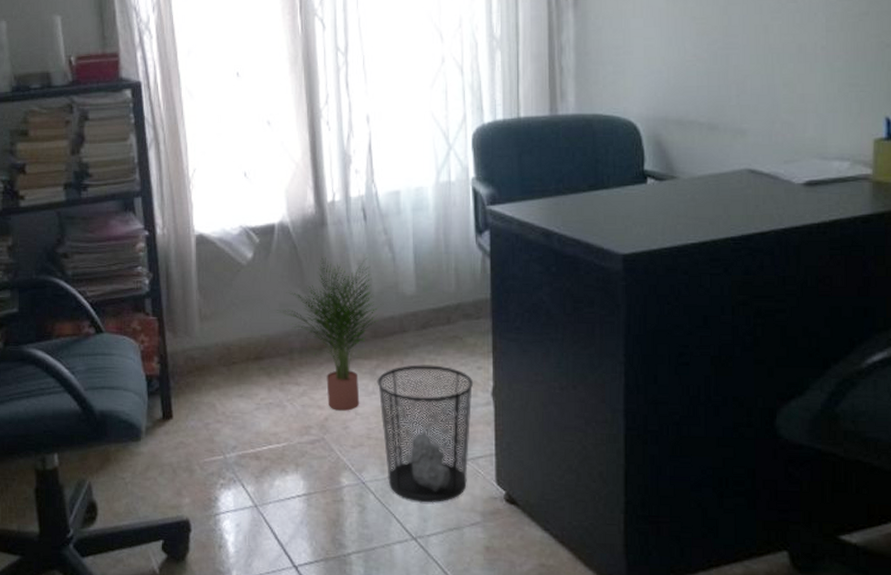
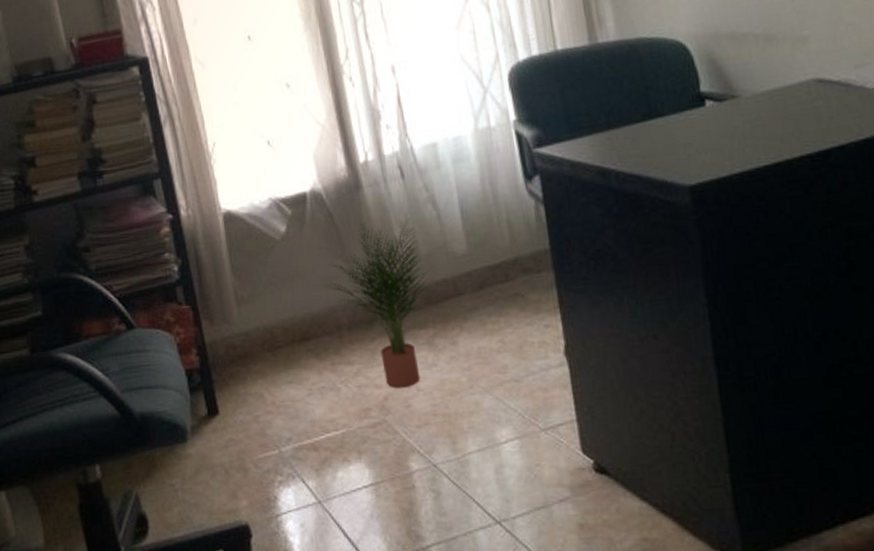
waste bin: present [377,364,474,503] -> none [436,327,549,482]

